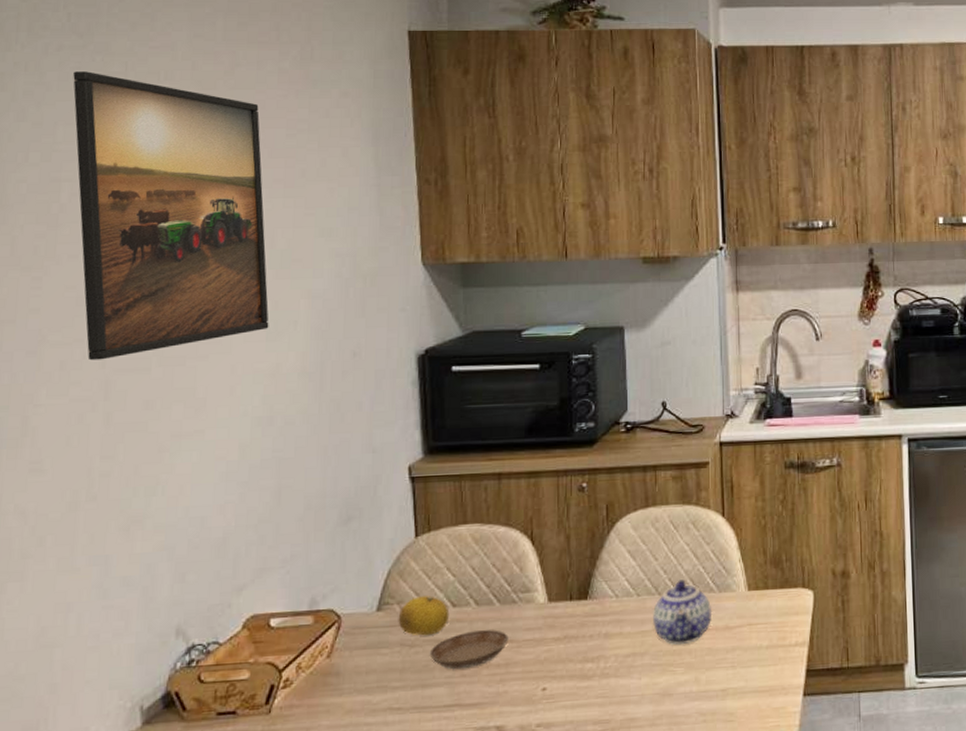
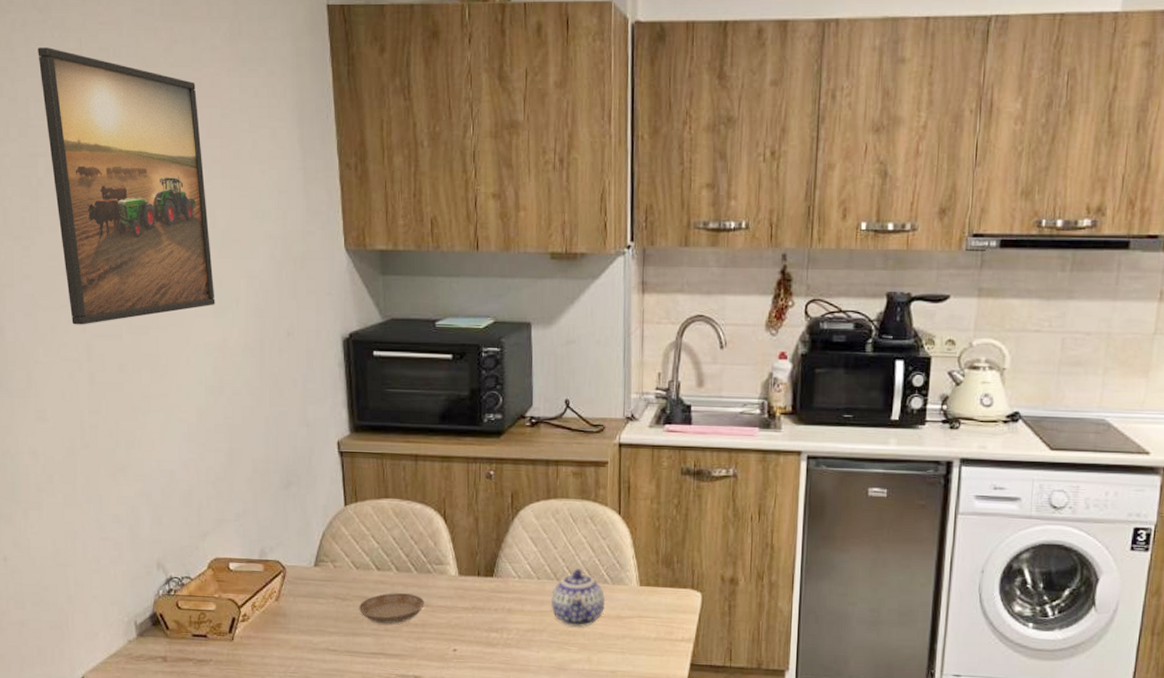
fruit: present [398,596,450,636] -> none [332,558,375,592]

